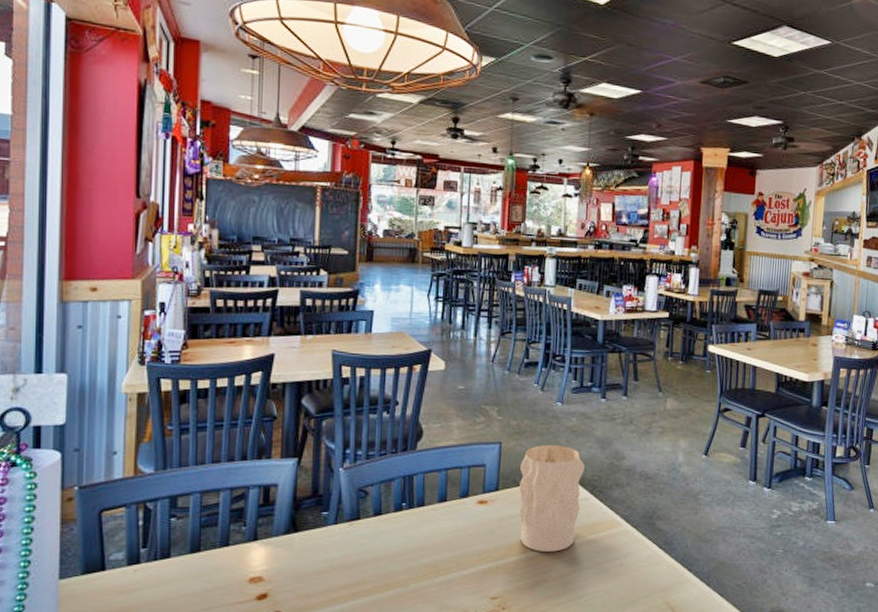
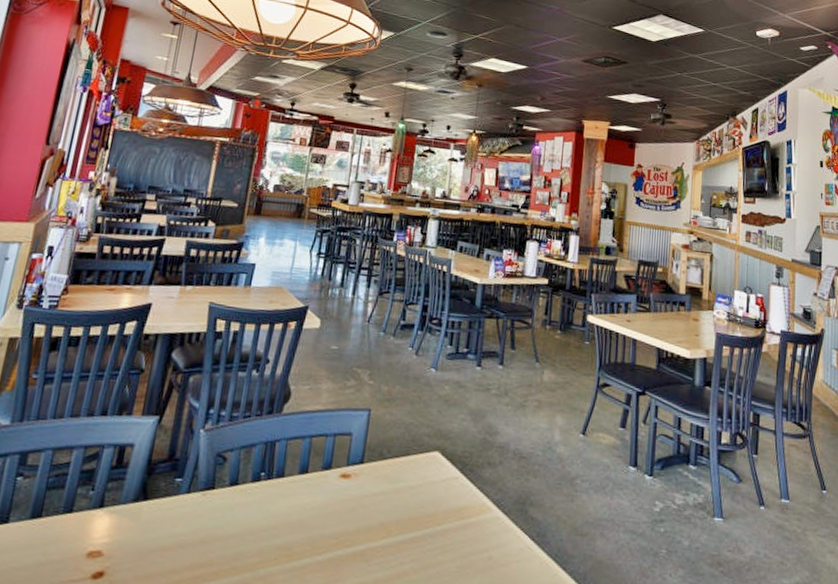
vase: present [519,444,585,552] -> none [382,414,456,539]

